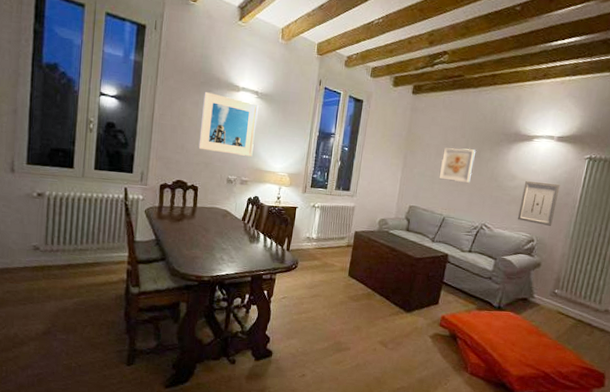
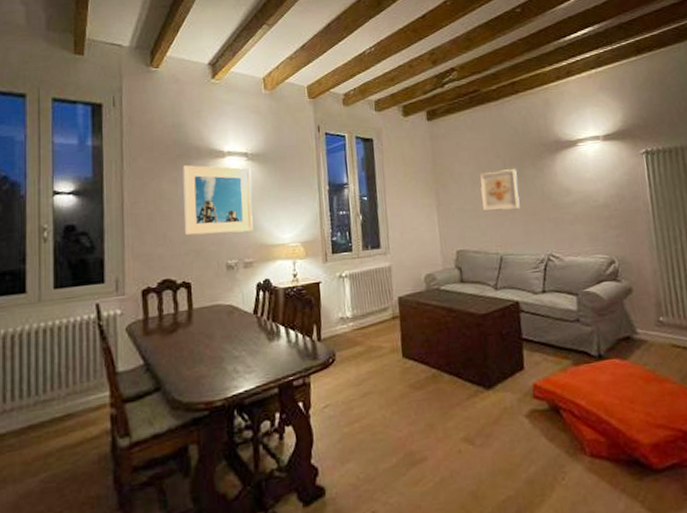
wall art: present [518,180,560,227] -> none [582,188,630,241]

